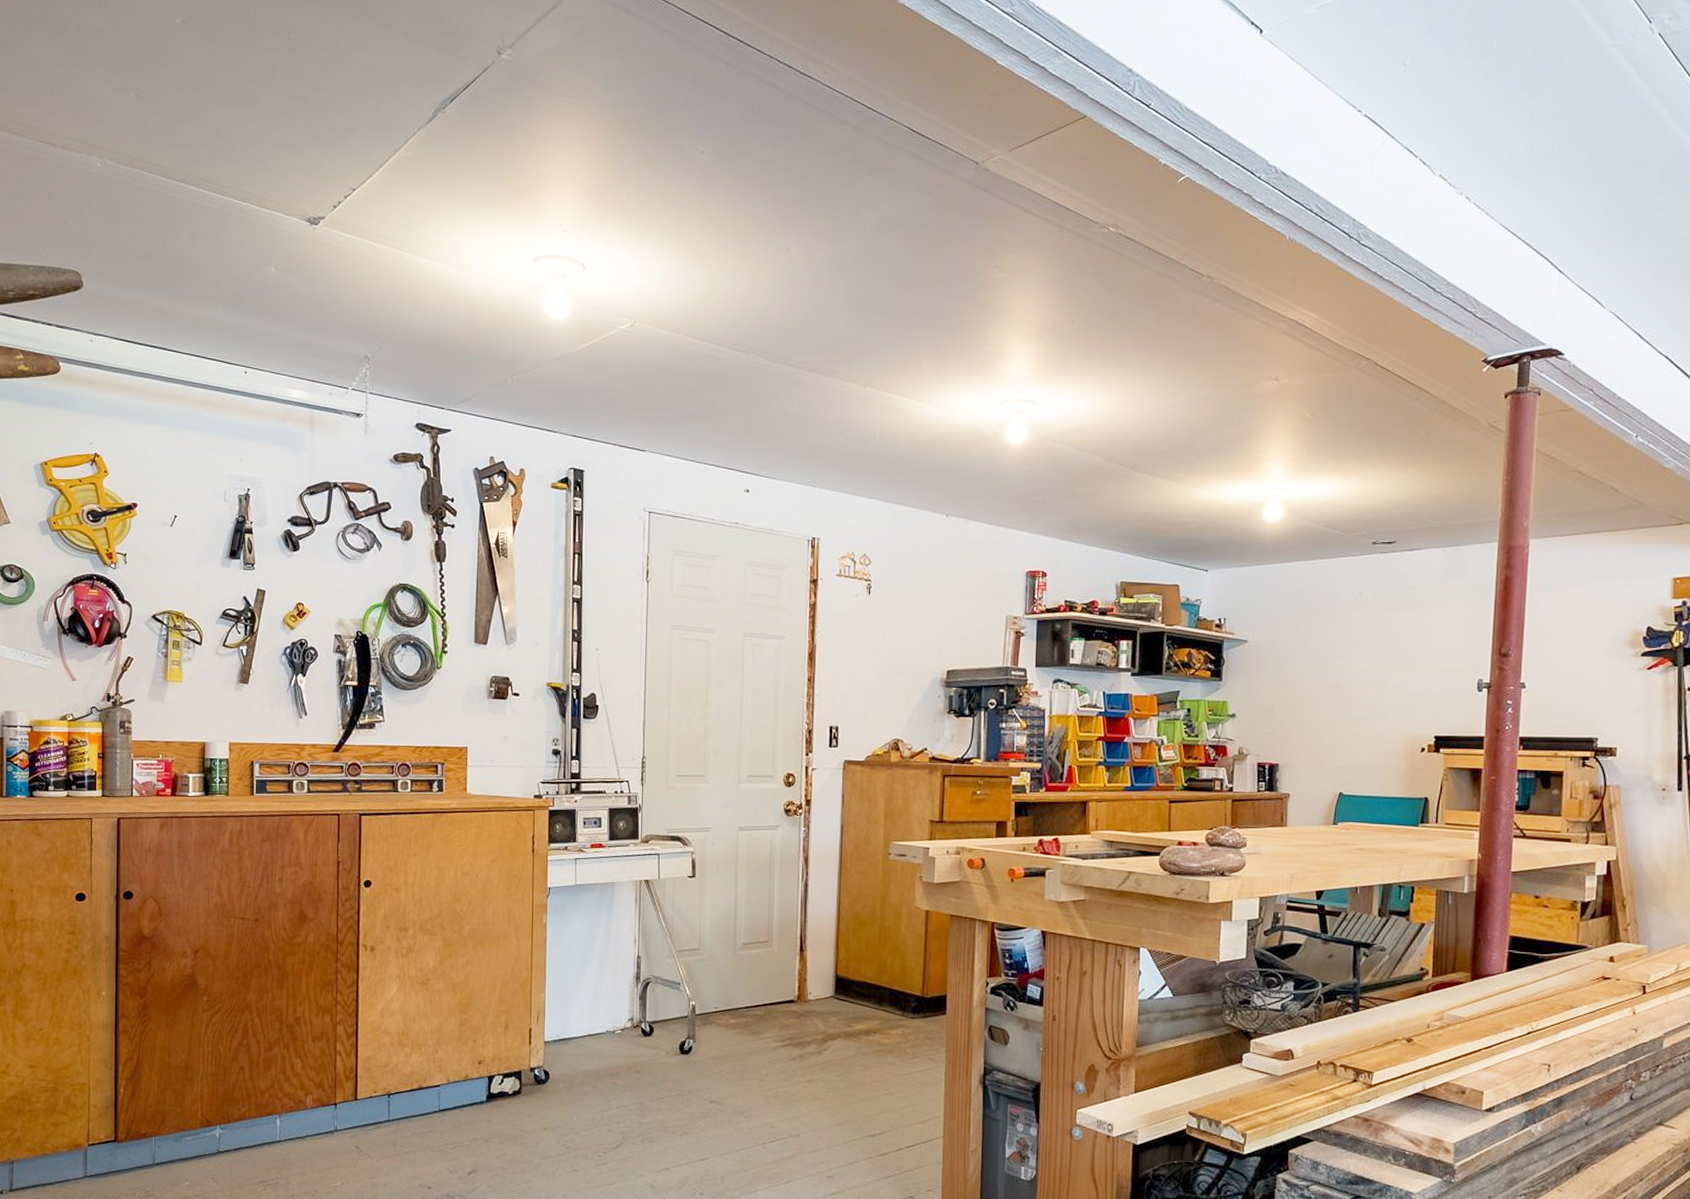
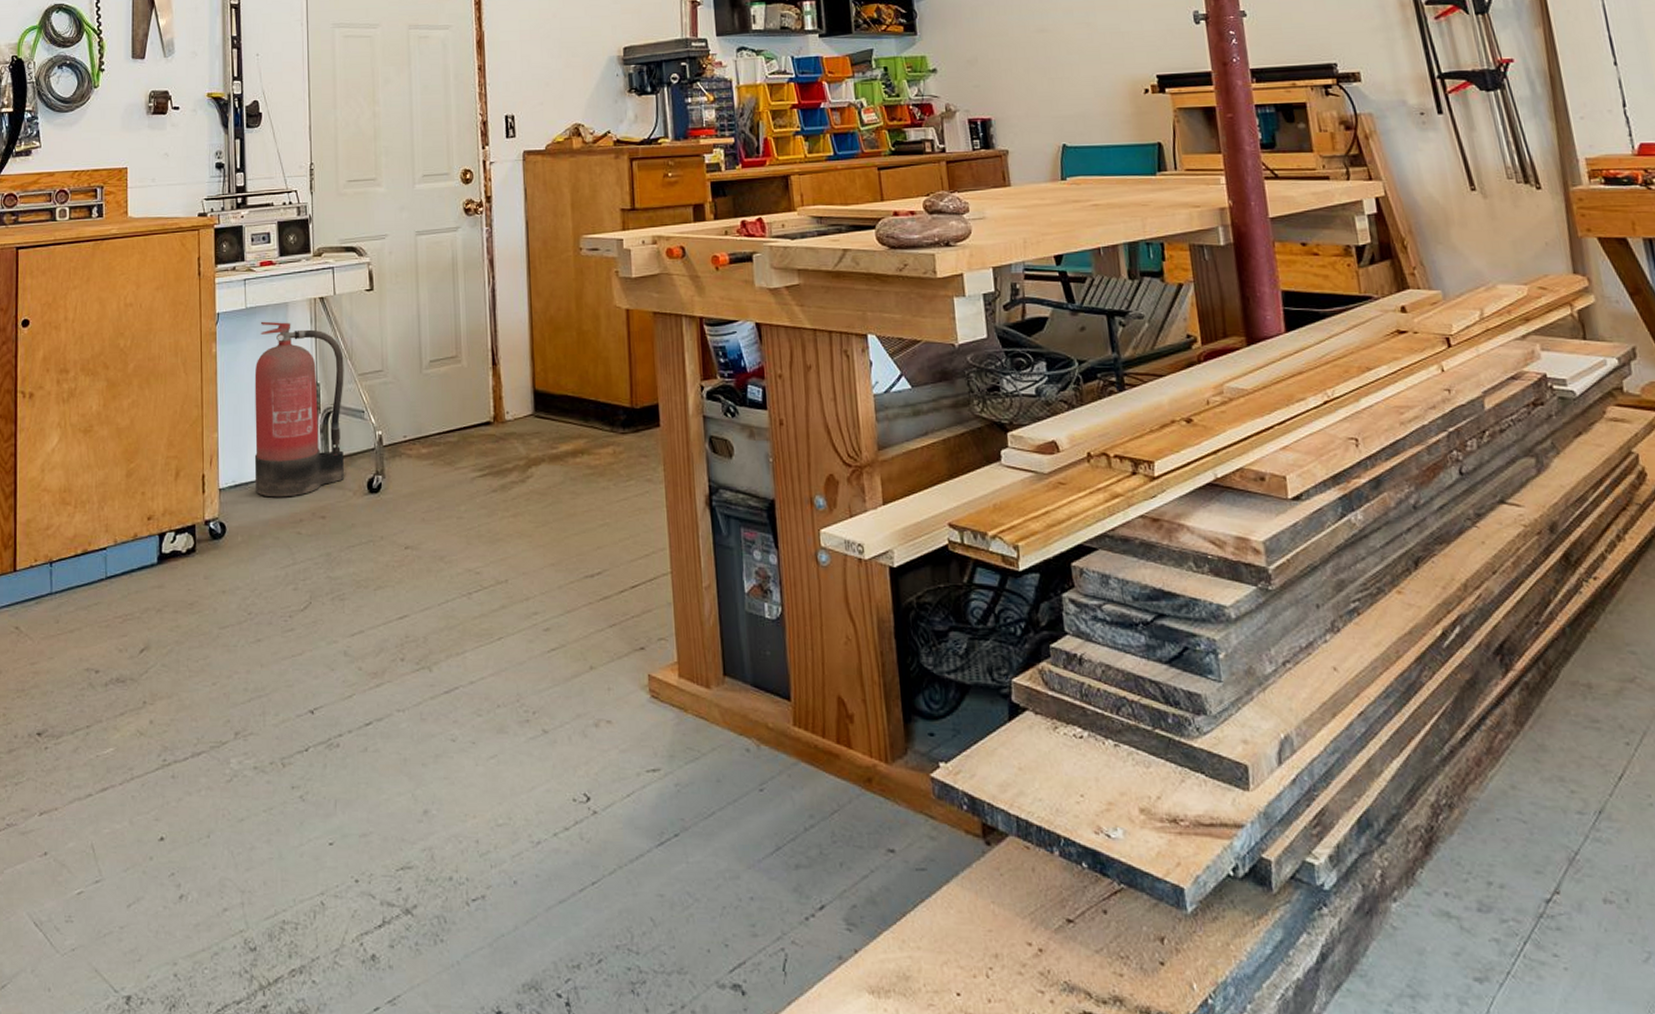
fire extinguisher: none [577,897,664,1053] -> present [254,321,344,498]

